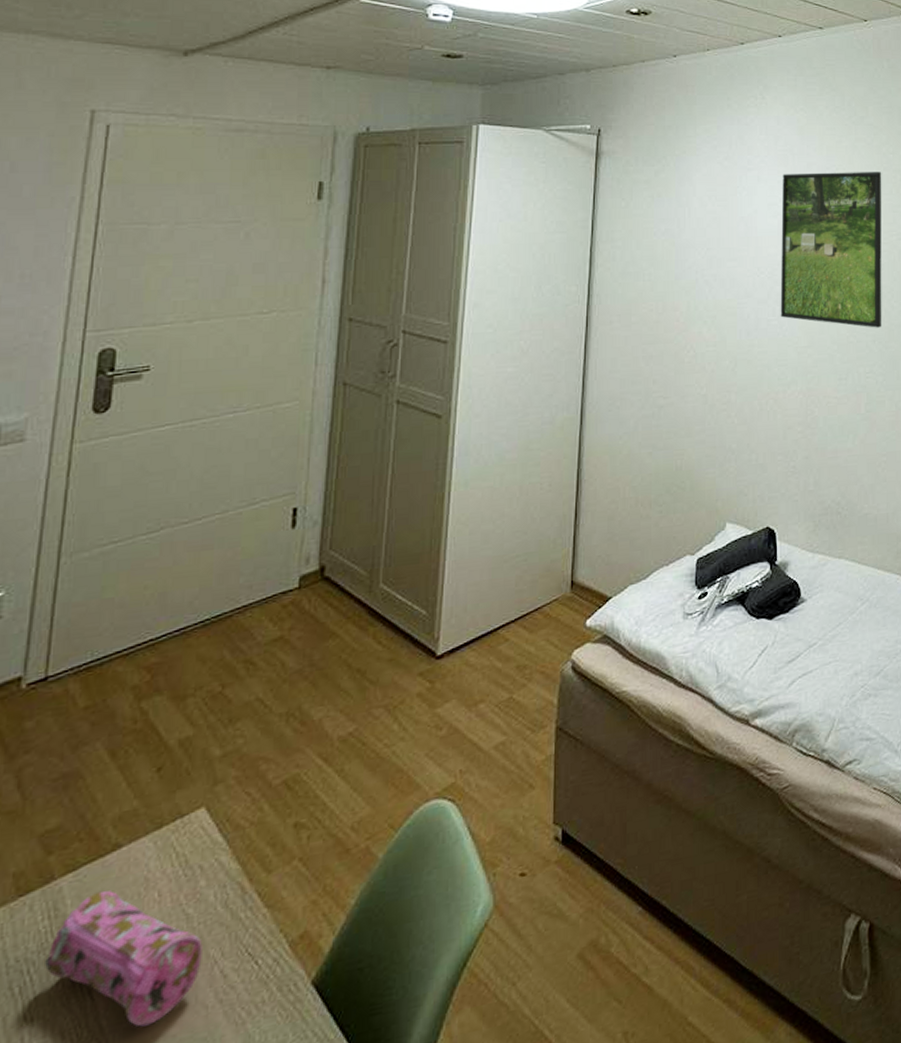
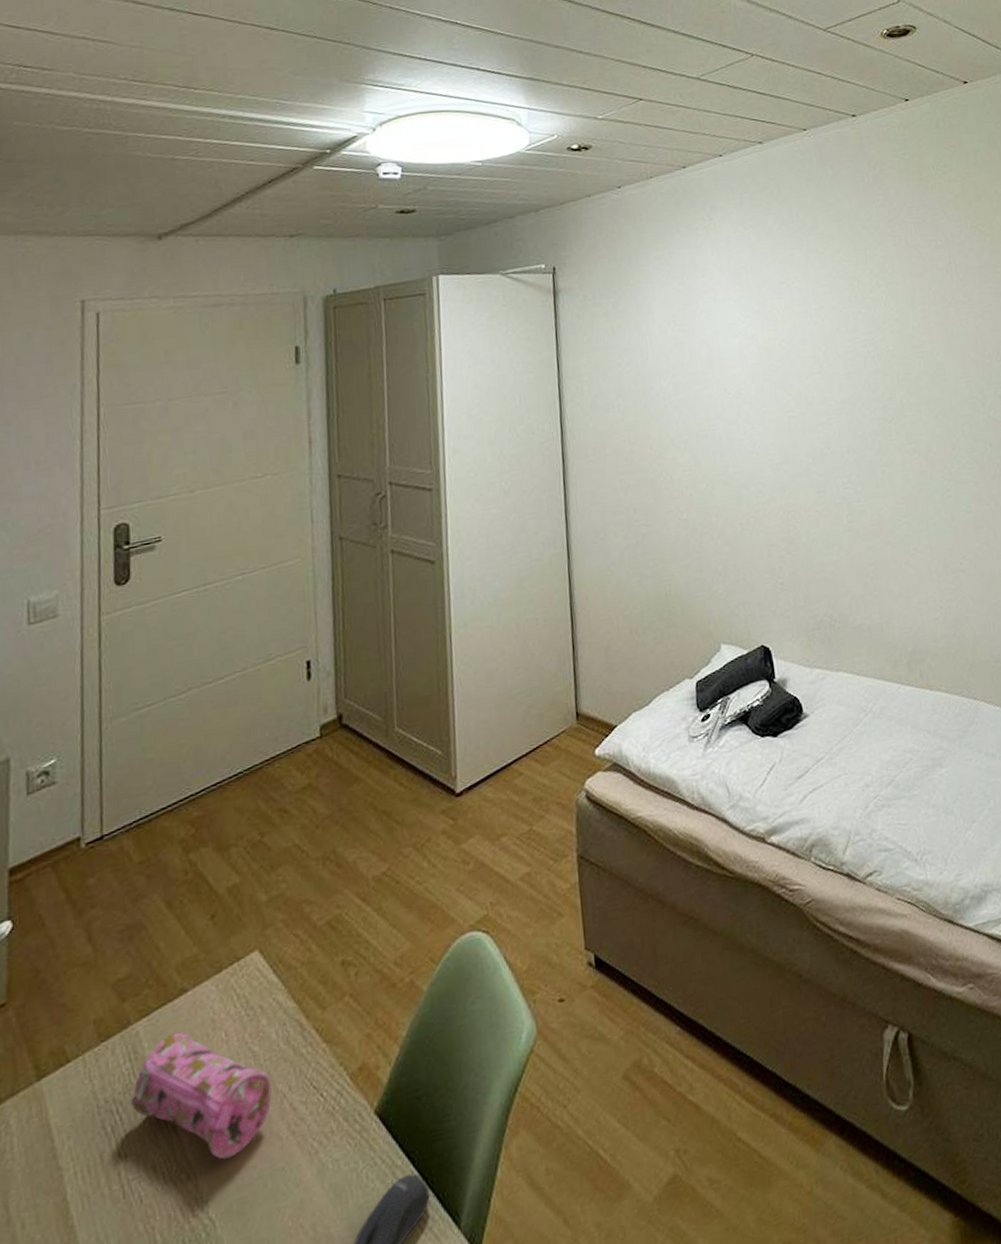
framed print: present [780,172,882,328] -> none [738,280,855,438]

